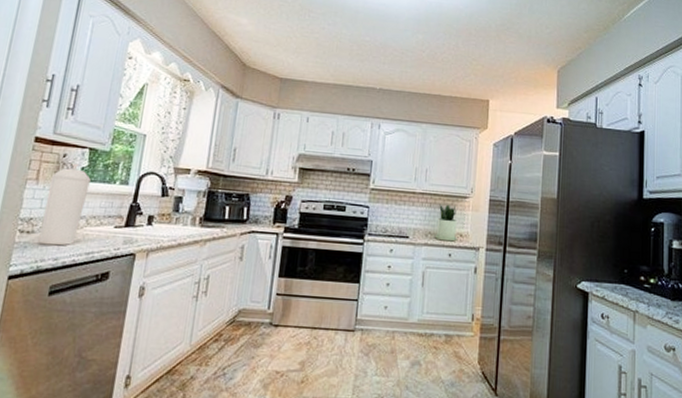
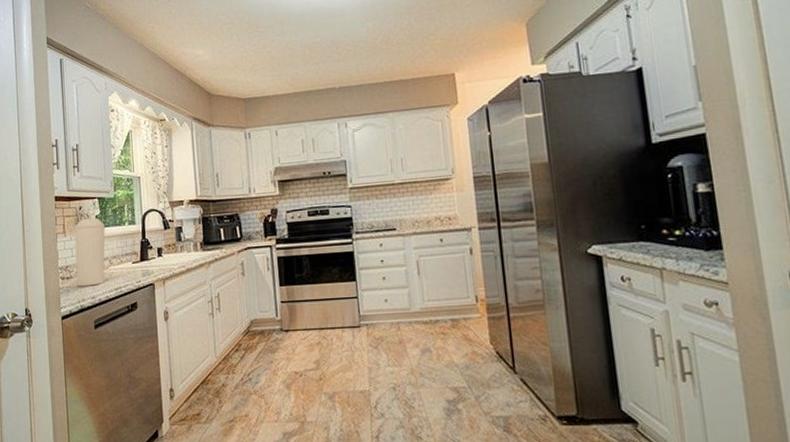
planter: present [434,203,457,242] -> none [421,189,446,228]

